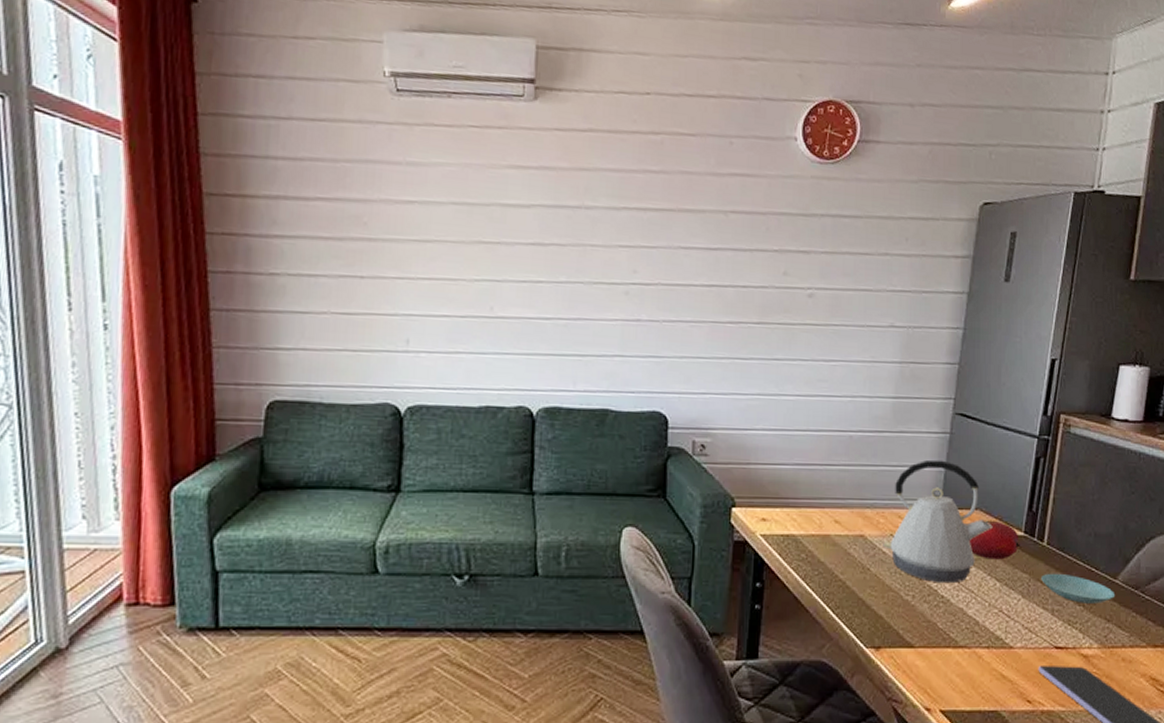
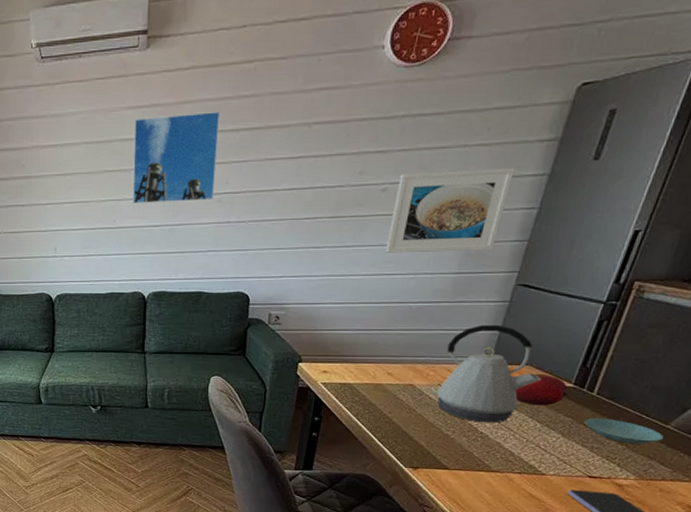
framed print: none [516,180,624,291] -> present [132,111,221,204]
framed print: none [818,279,936,373] -> present [385,167,515,253]

